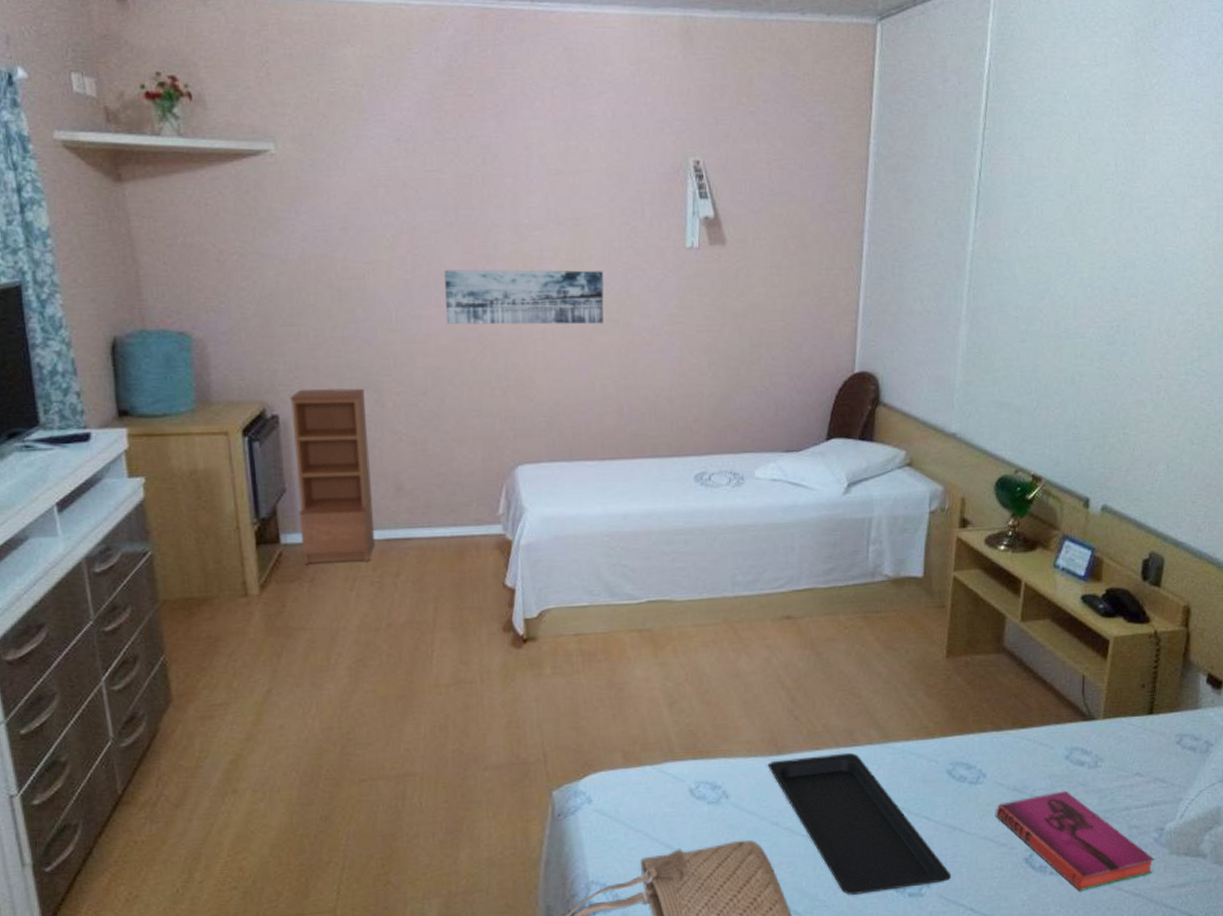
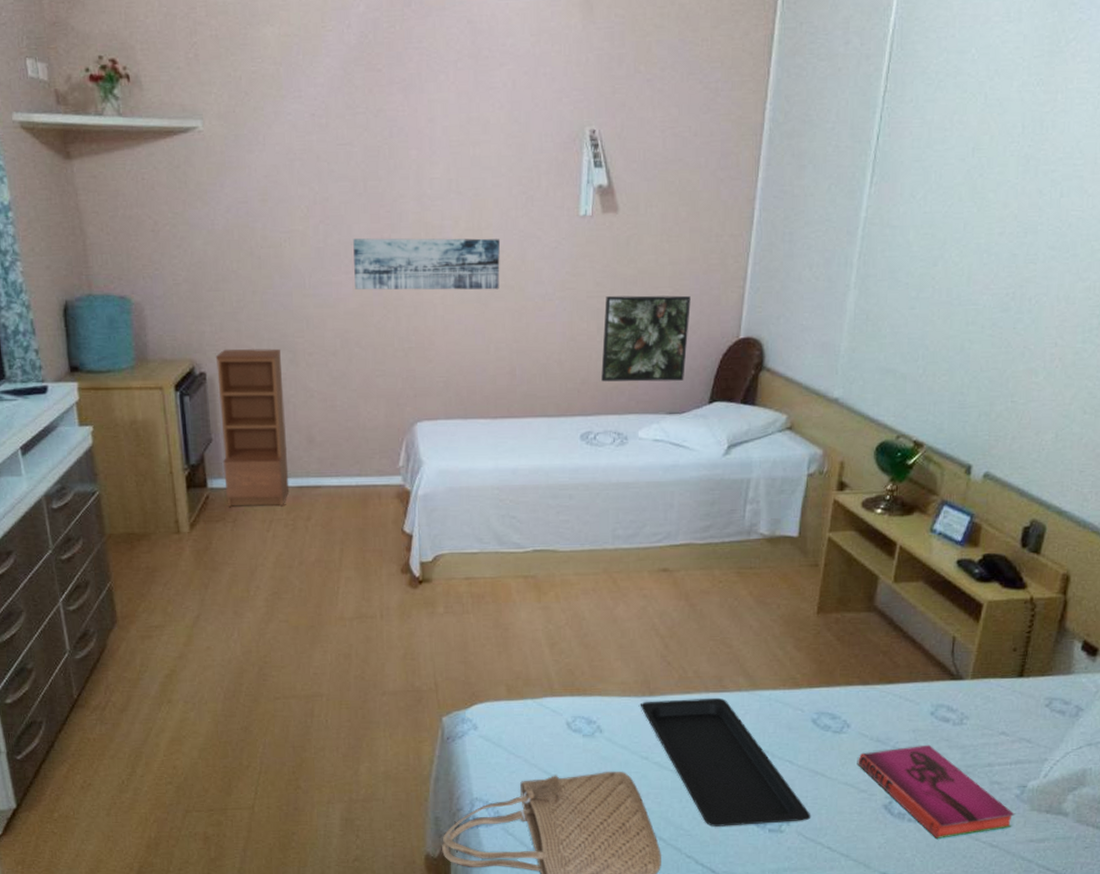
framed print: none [714,329,804,419] -> present [601,295,691,382]

